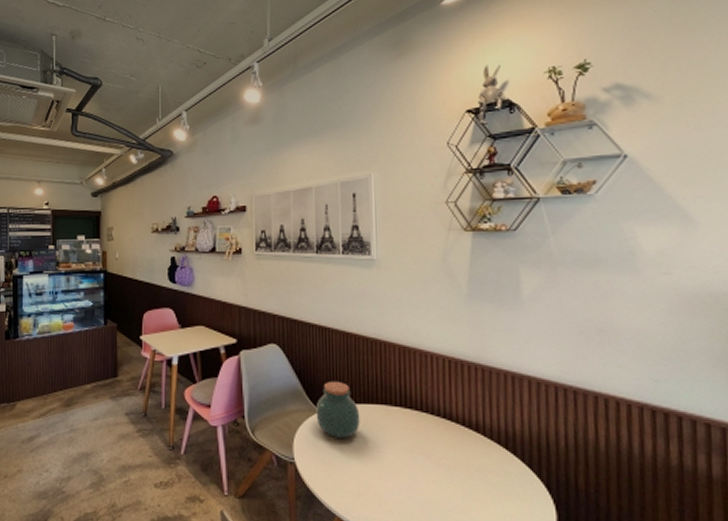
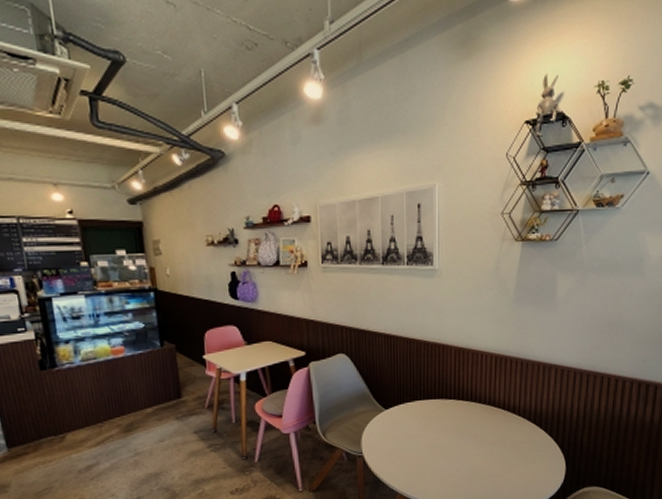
jar: present [316,380,360,438] -> none [381,382,420,431]

